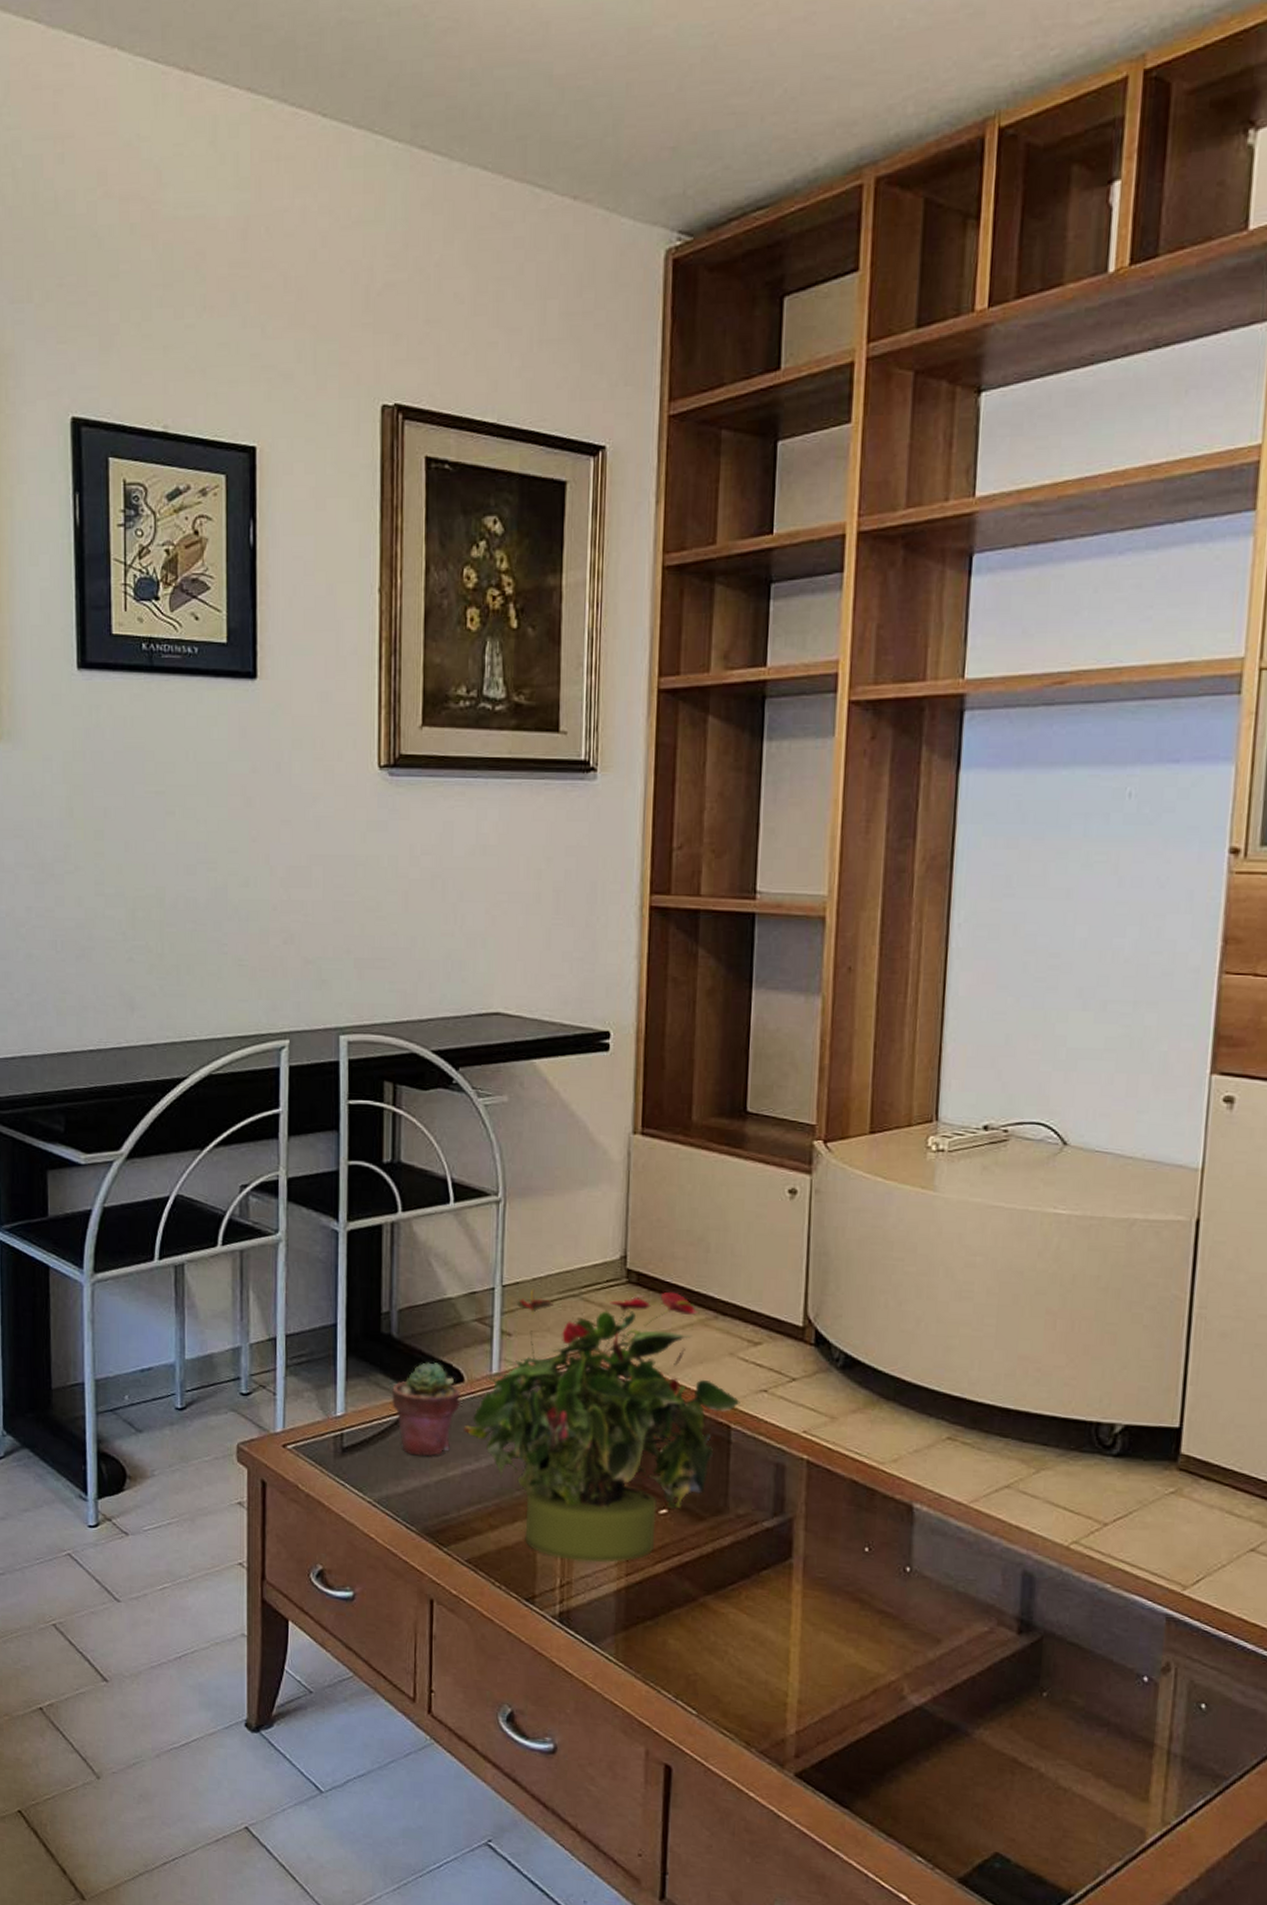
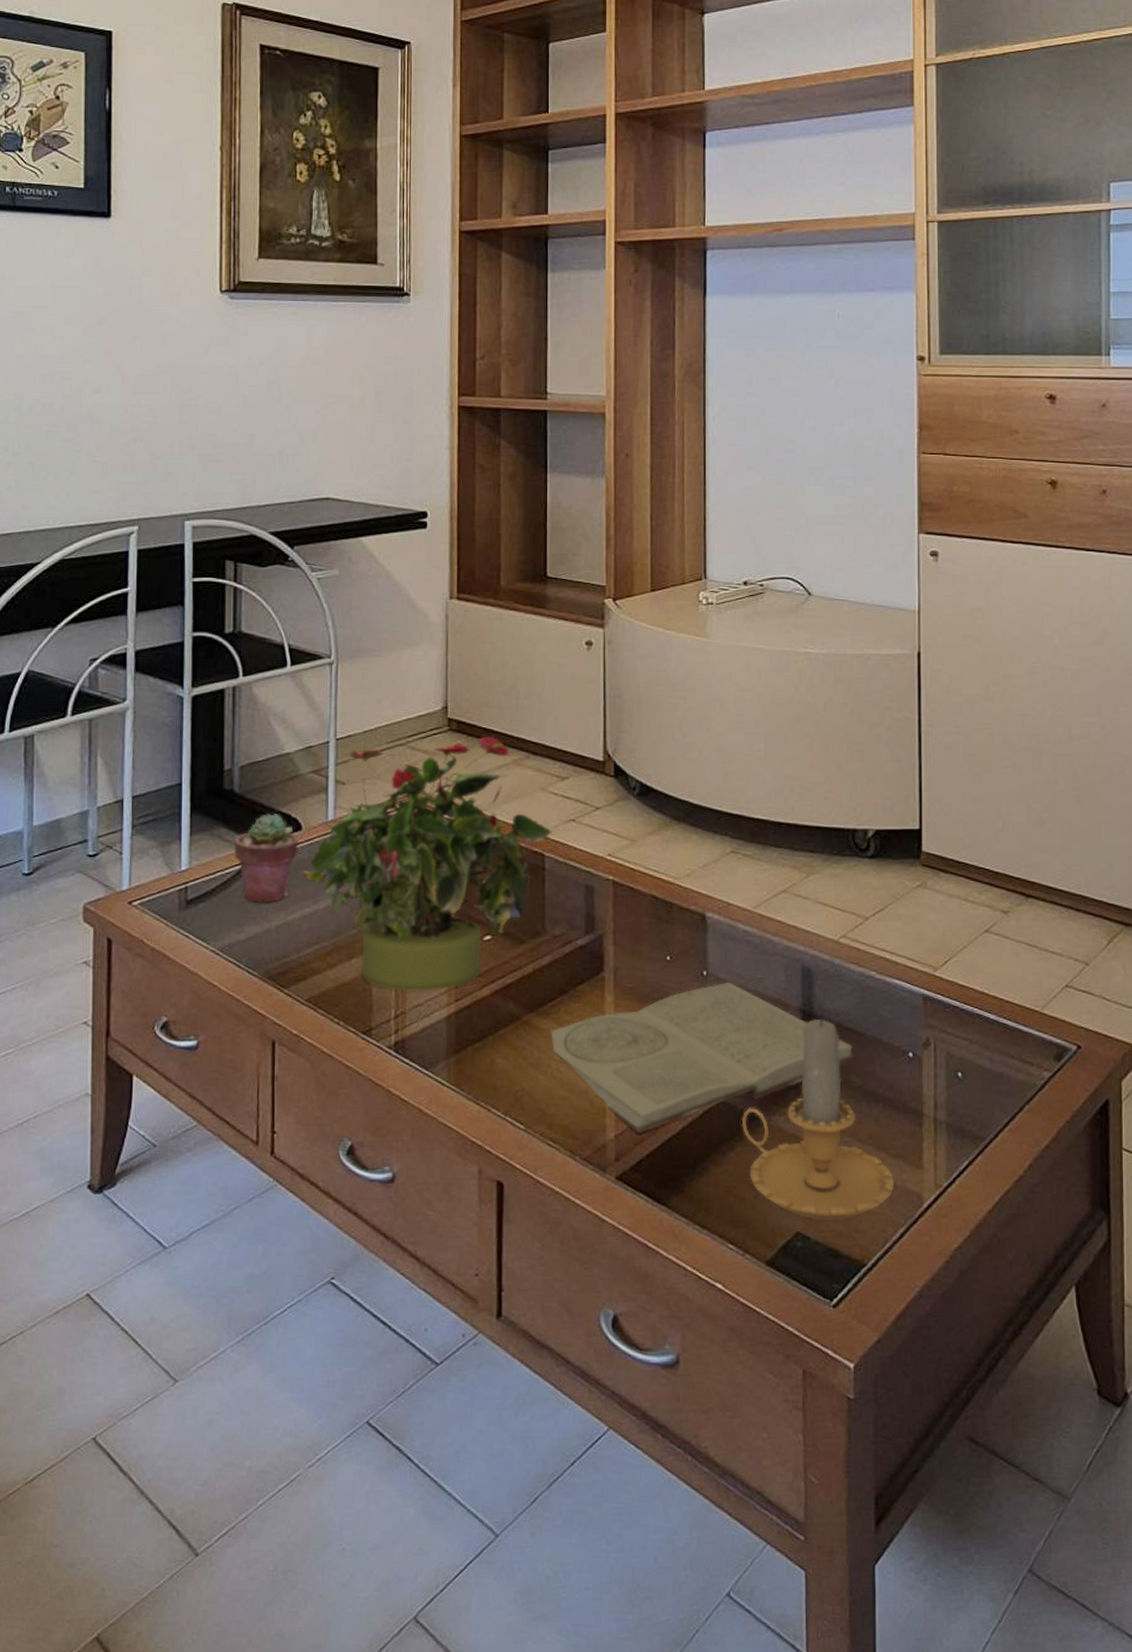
book: none [730,1581,1081,1733] -> present [551,983,857,1134]
candle: none [939,1624,1115,1846] -> present [741,1013,895,1222]

